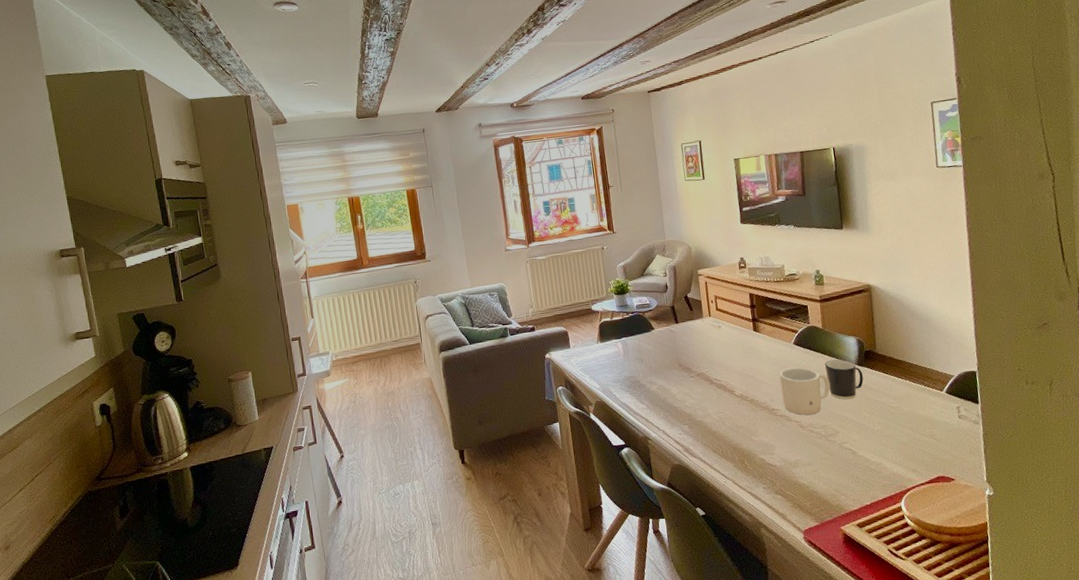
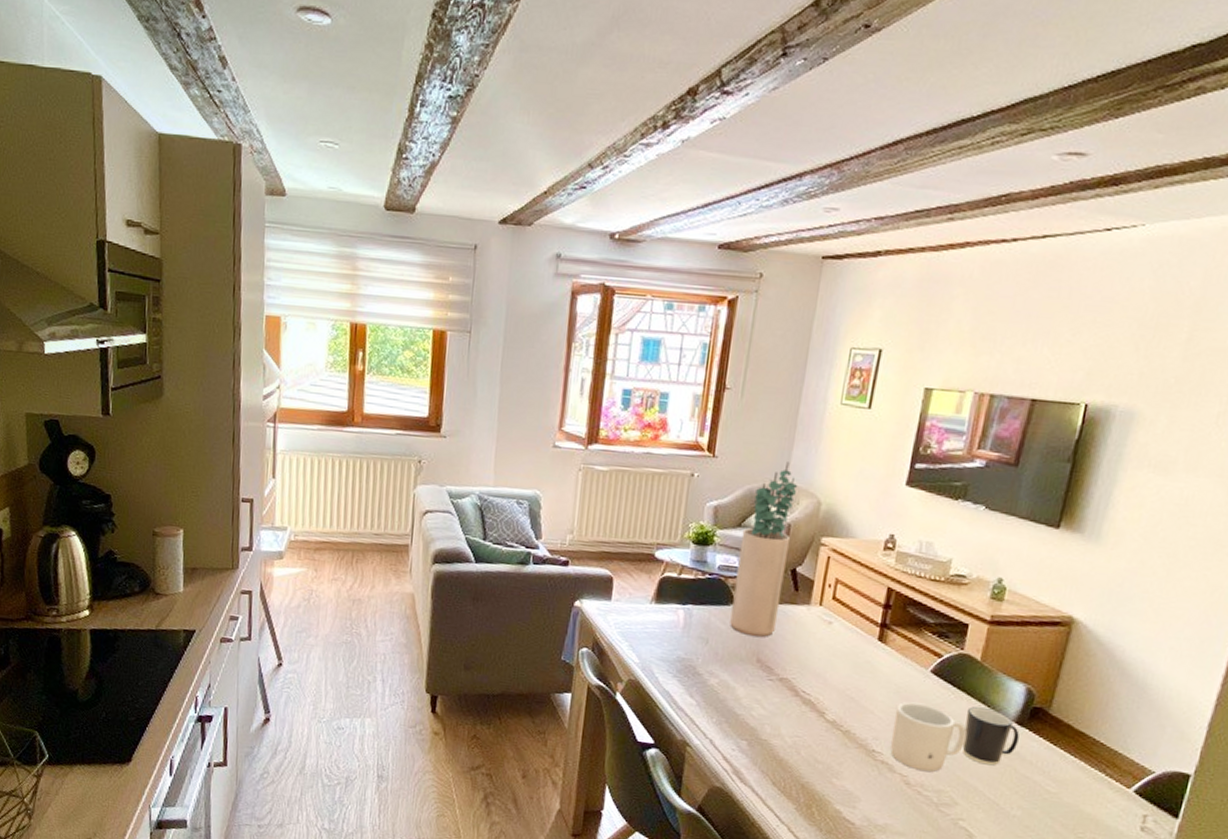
vase: none [645,225,685,349] -> present [730,462,798,637]

